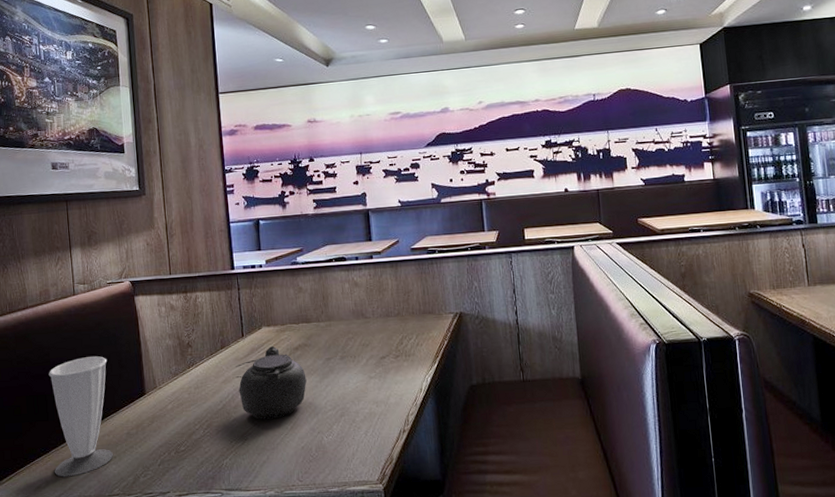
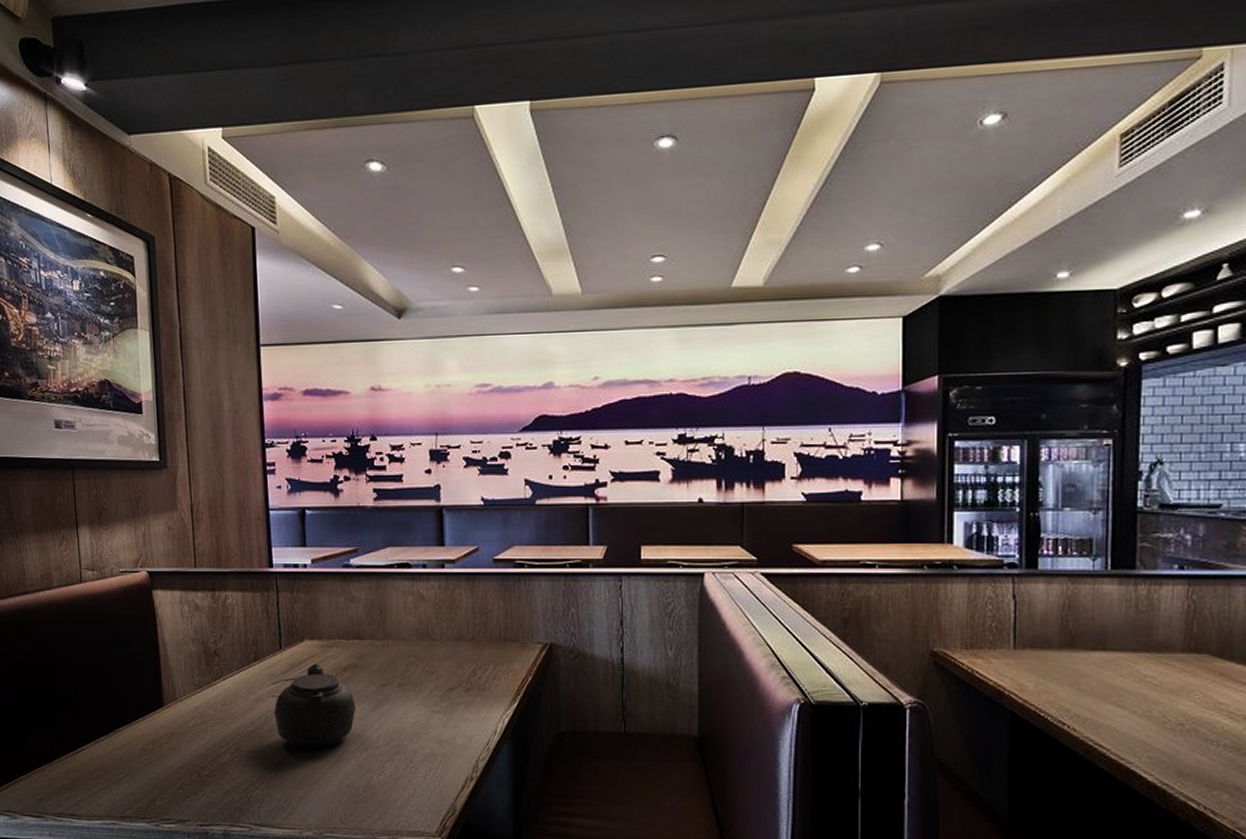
cup: present [48,356,113,477] -> none [51,657,125,792]

